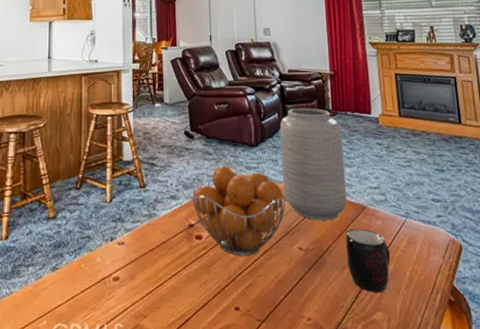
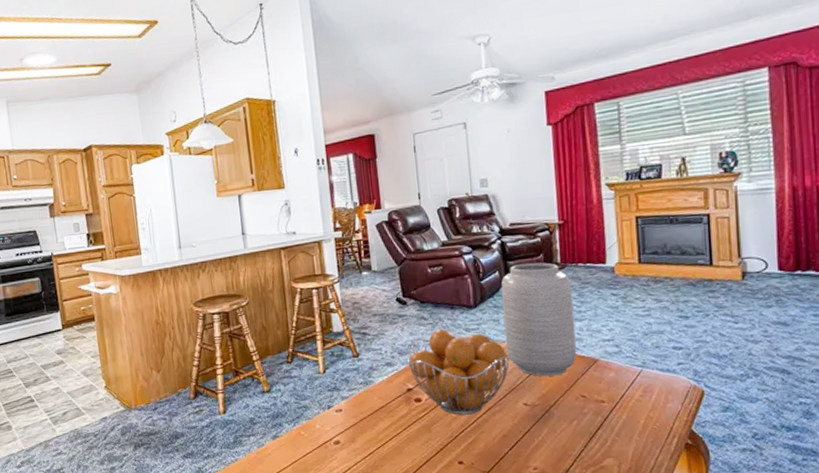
mug: present [345,228,390,292] -> none [574,381,623,441]

